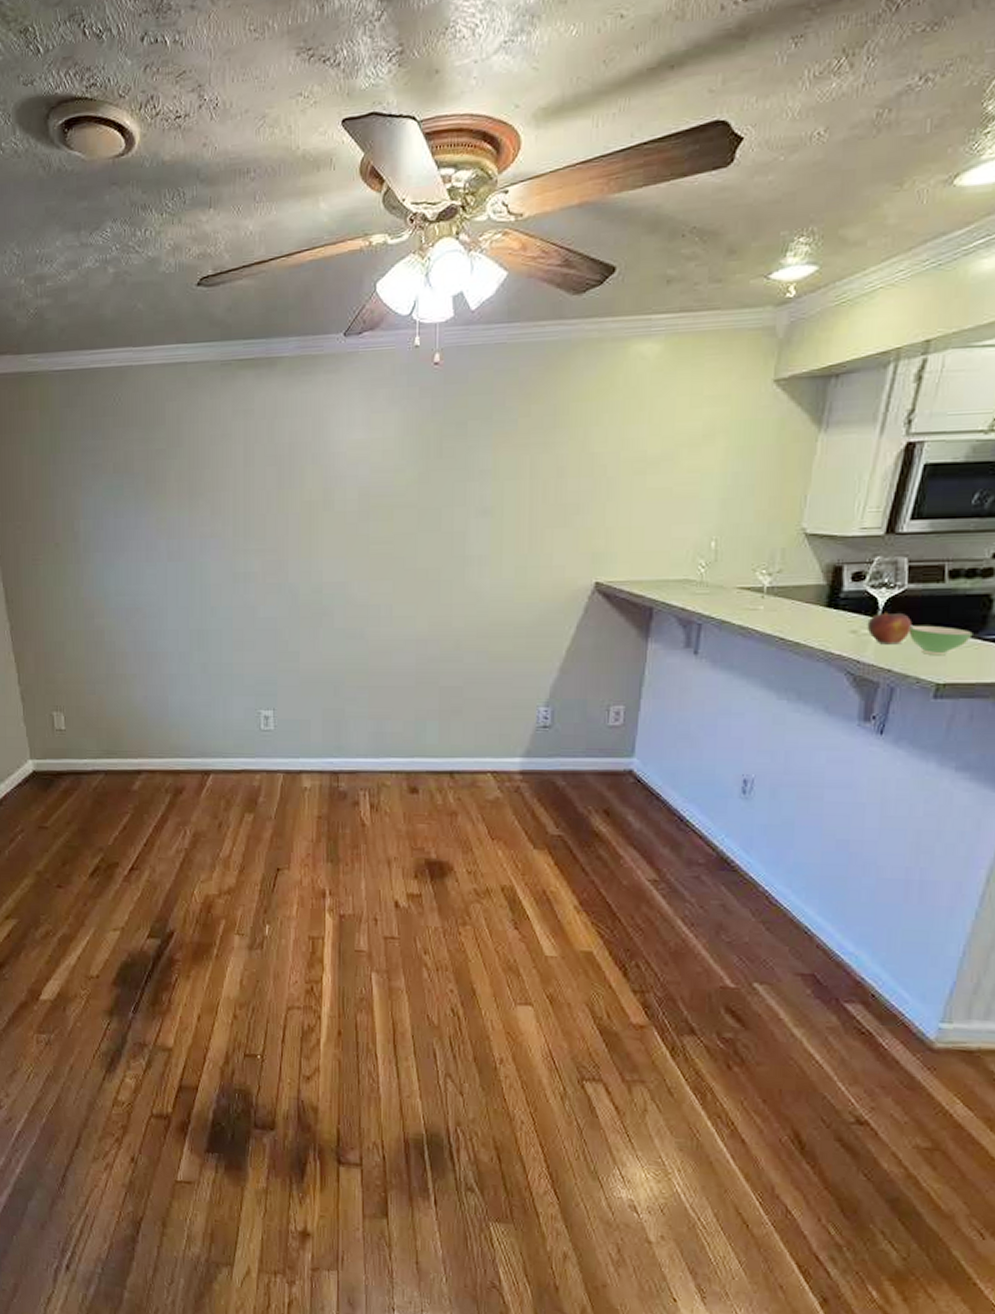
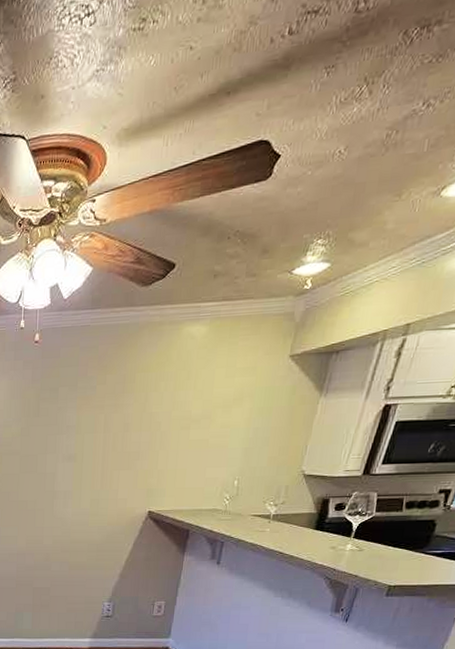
fruit: present [867,611,912,645] -> none [342,532,376,557]
bowl: present [908,625,973,656] -> none [372,543,419,565]

